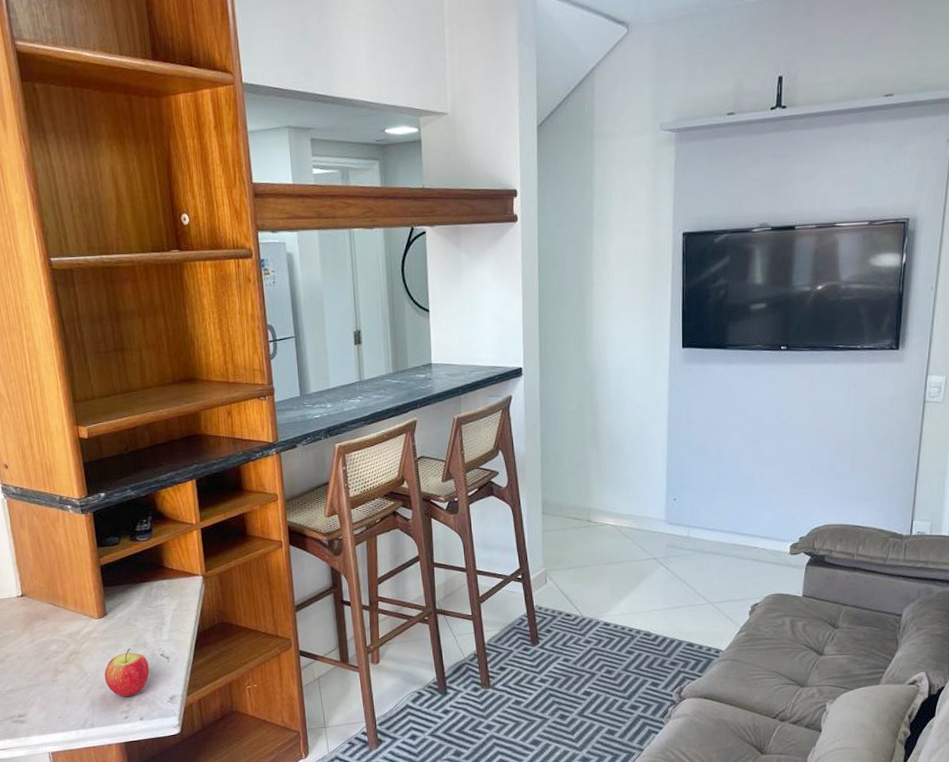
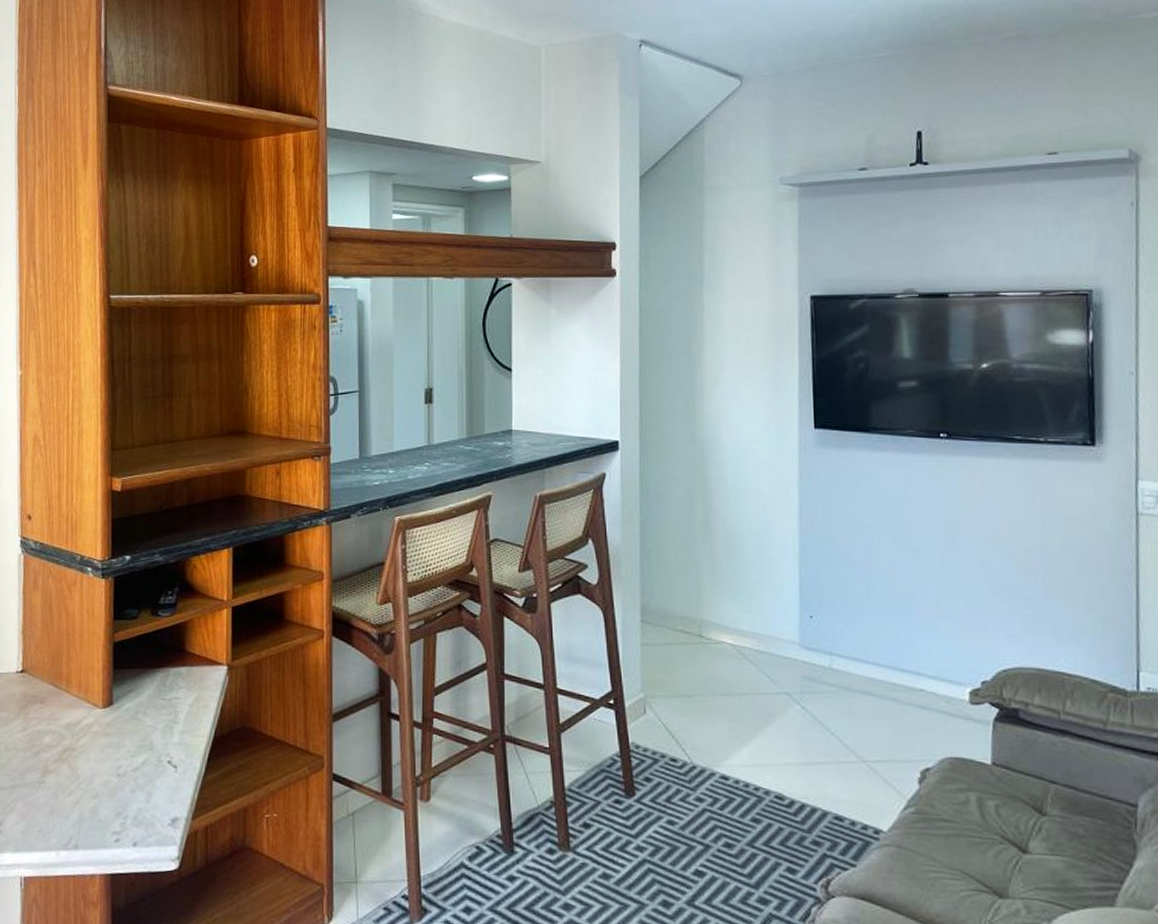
apple: present [104,648,150,697] -> none [99,749,153,813]

